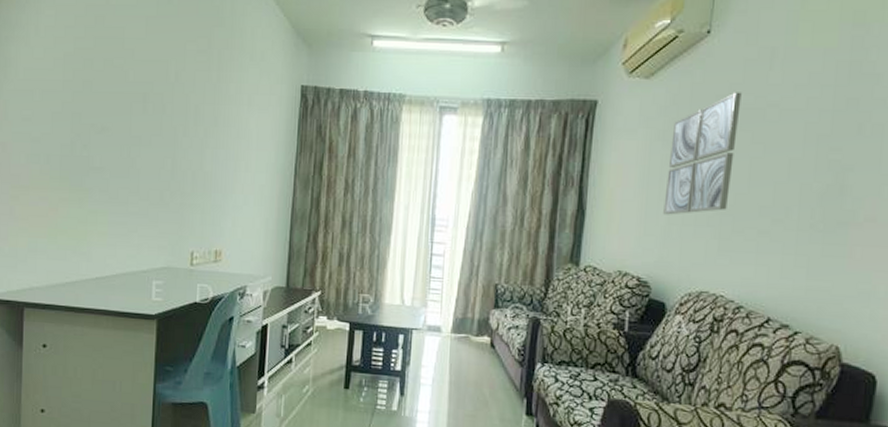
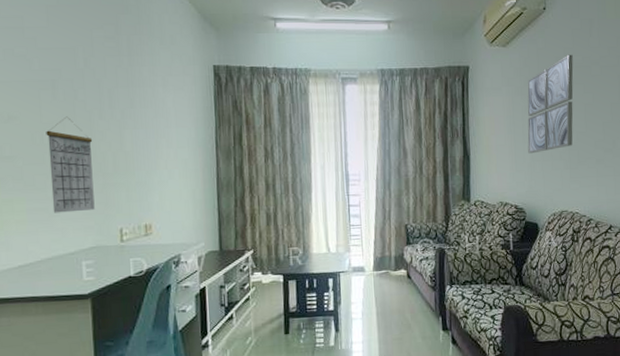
calendar: none [131,131,175,230] -> present [46,116,95,213]

